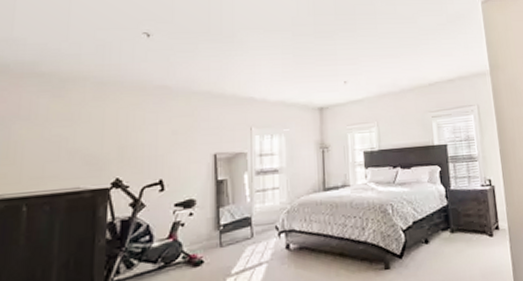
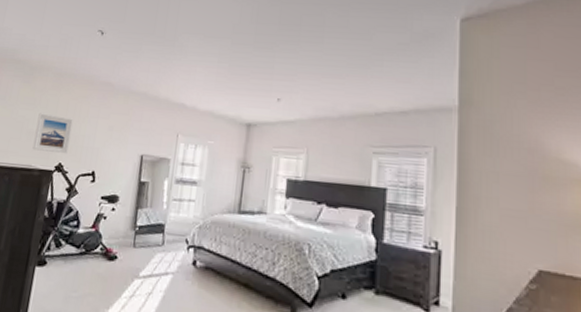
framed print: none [78,128,127,170] -> present [32,113,73,155]

